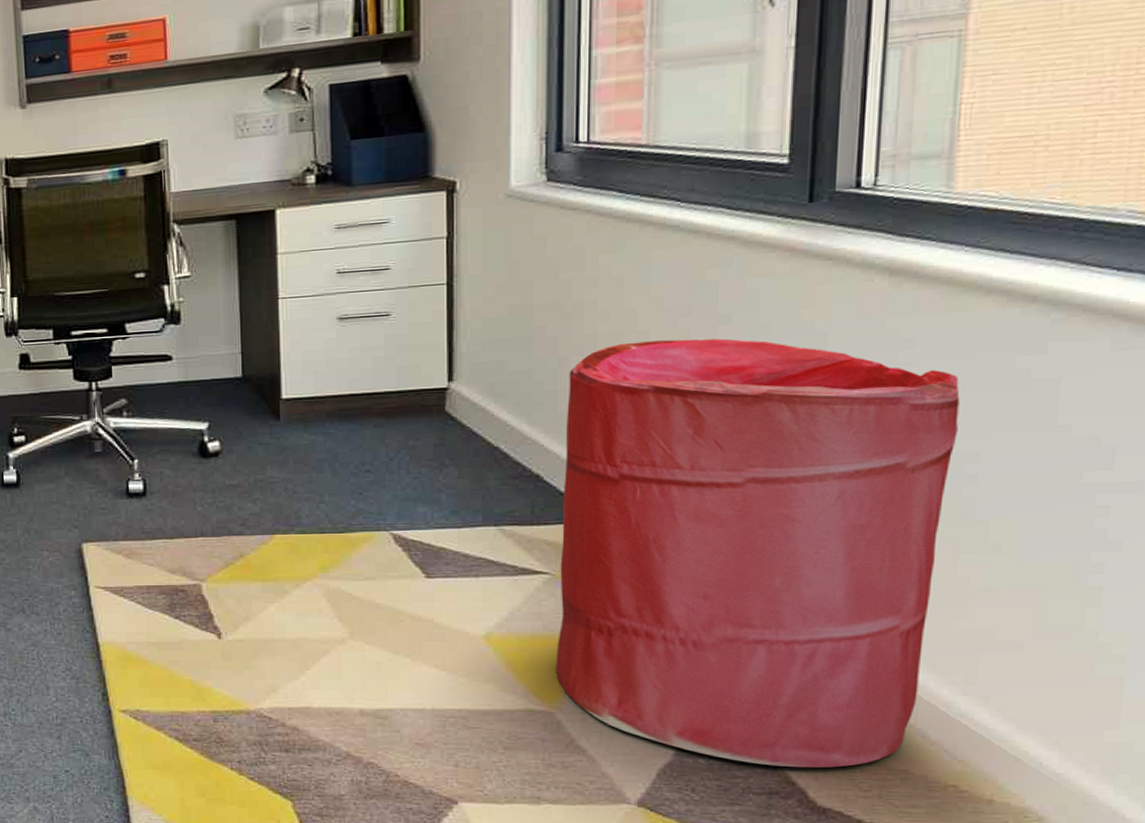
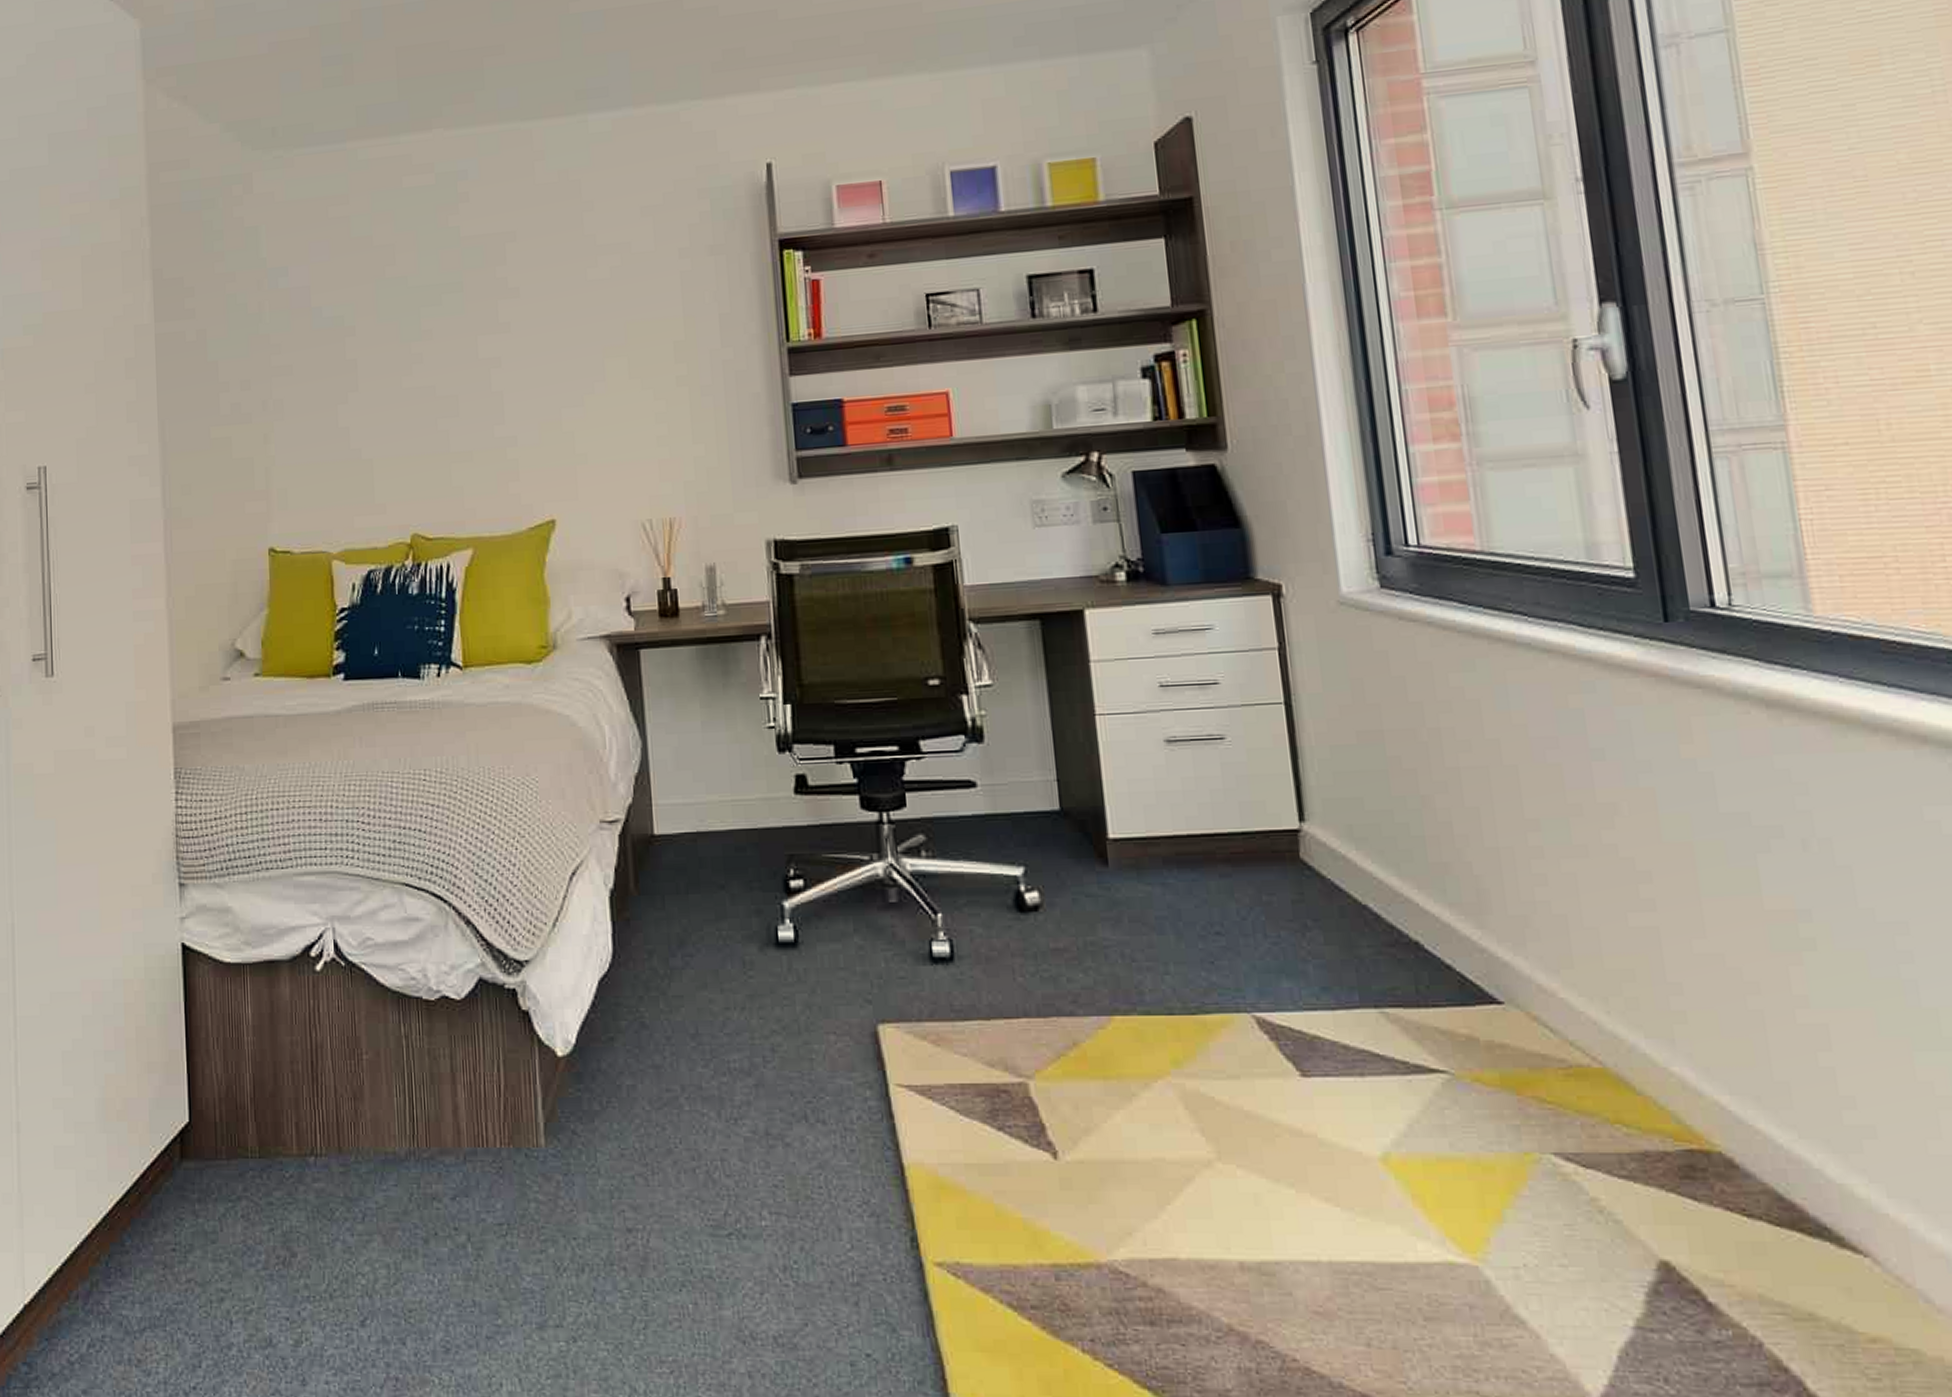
laundry hamper: present [555,338,960,768] -> none [1435,776,1909,1347]

